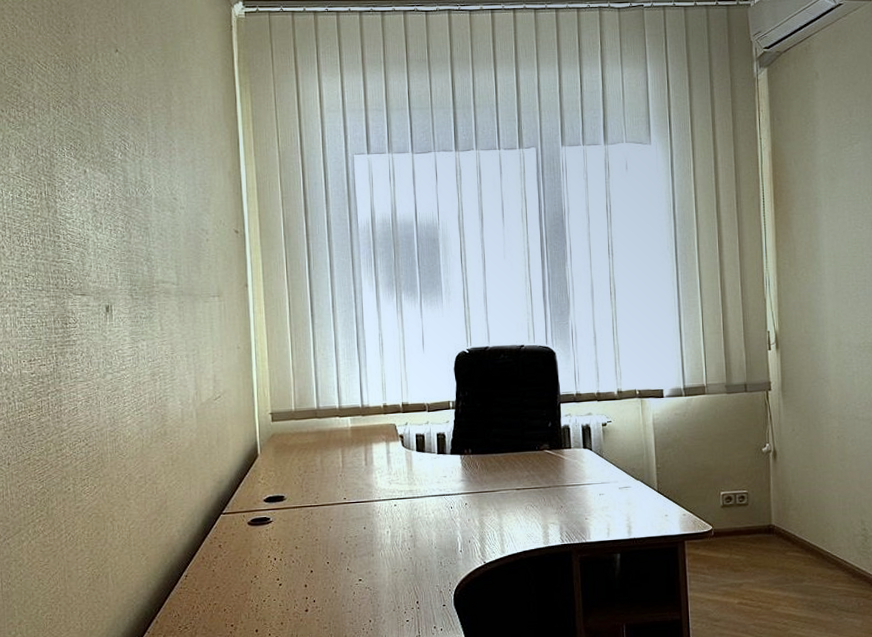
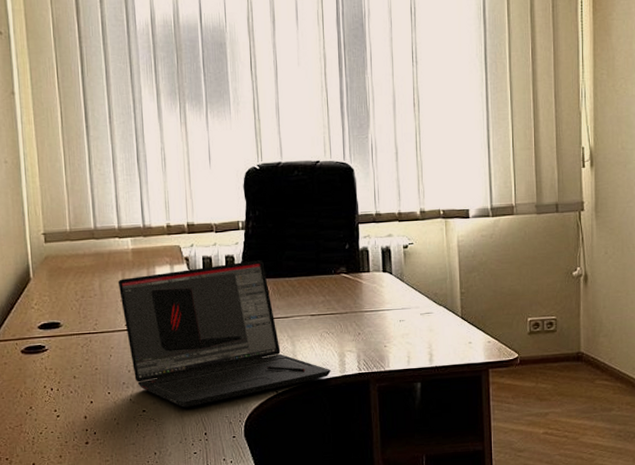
laptop: none [337,437,535,577] -> present [117,260,331,408]

